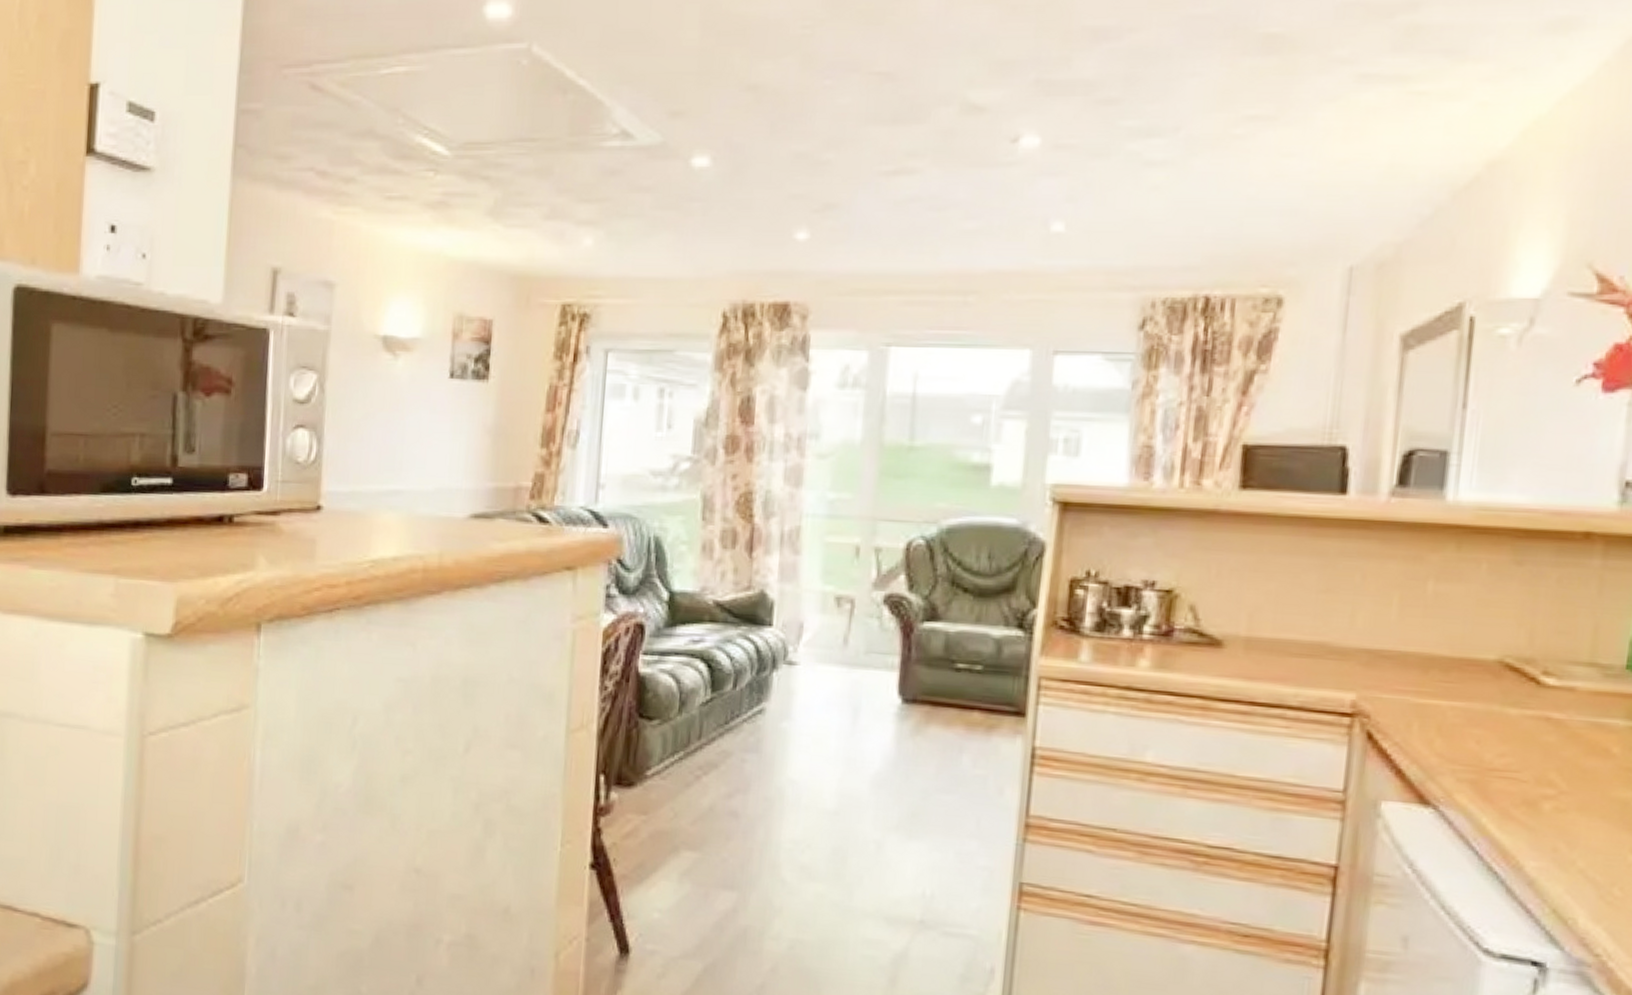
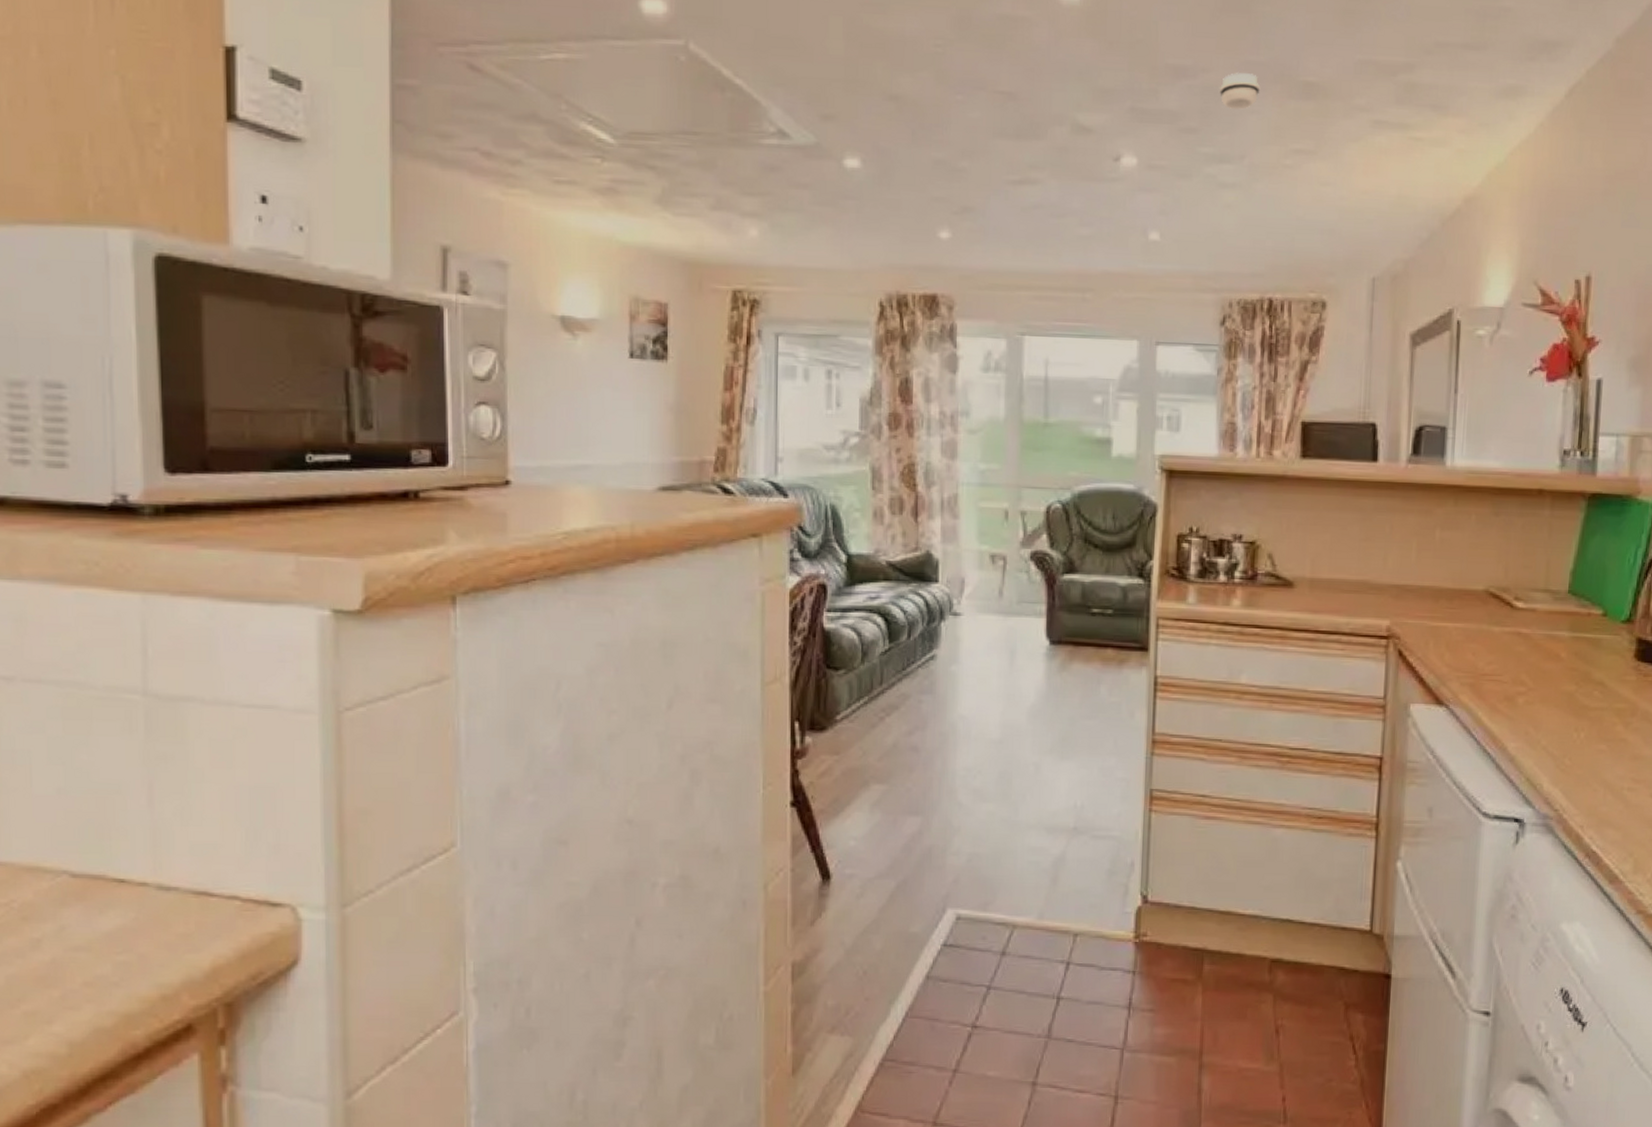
smoke detector: none [1151,29,1206,73] -> present [1220,73,1261,109]

